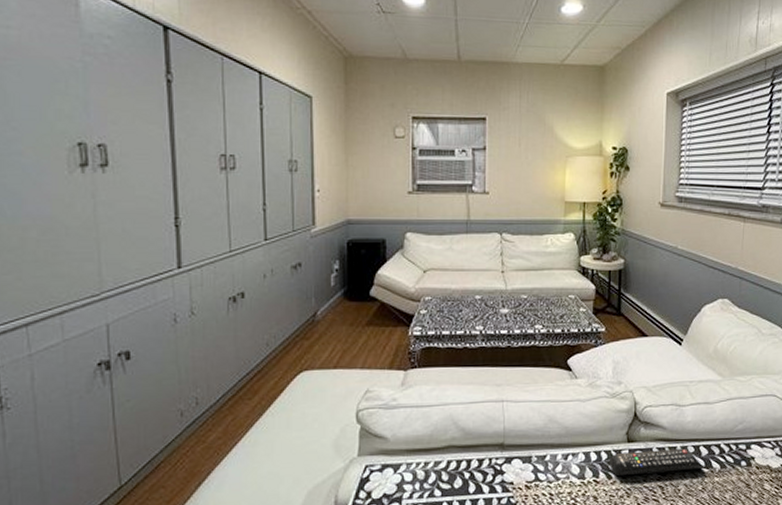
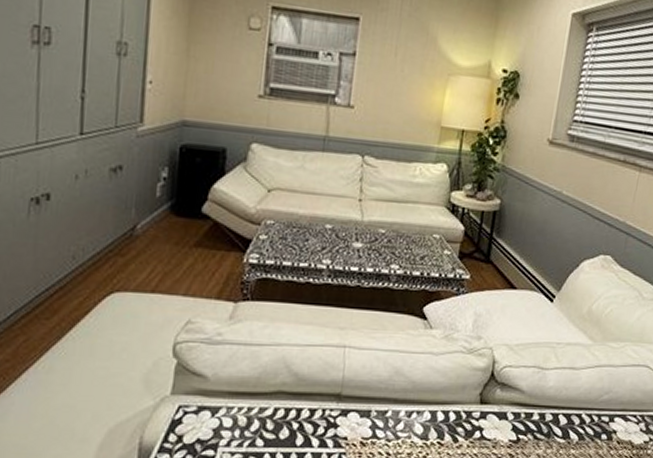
remote control: present [609,448,703,477] -> none [456,414,560,440]

